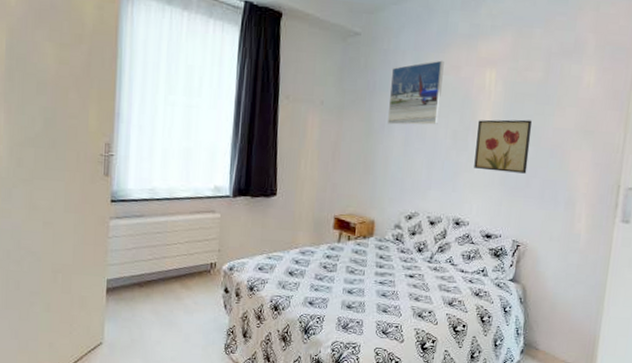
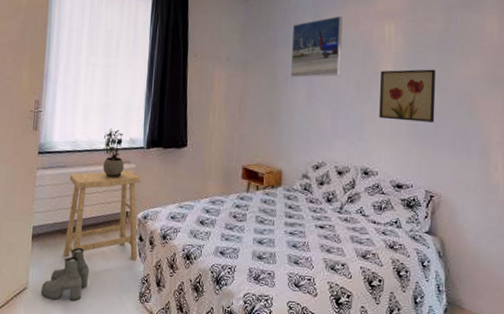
boots: none [118,301,171,355] -> present [40,248,90,302]
stool: none [141,219,226,312] -> present [63,169,141,260]
potted plant: none [185,175,209,229] -> present [103,128,125,178]

